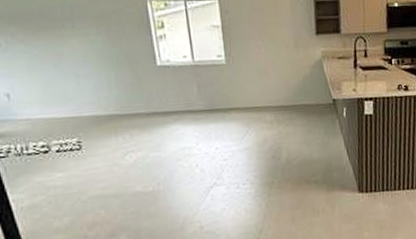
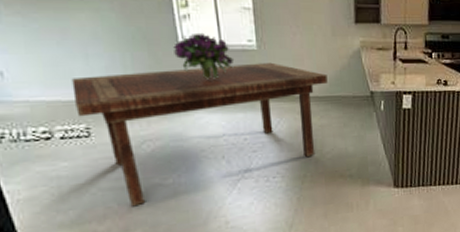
dining table: none [65,75,292,213] -> present [71,62,328,207]
bouquet: none [152,50,206,94] -> present [174,32,235,79]

